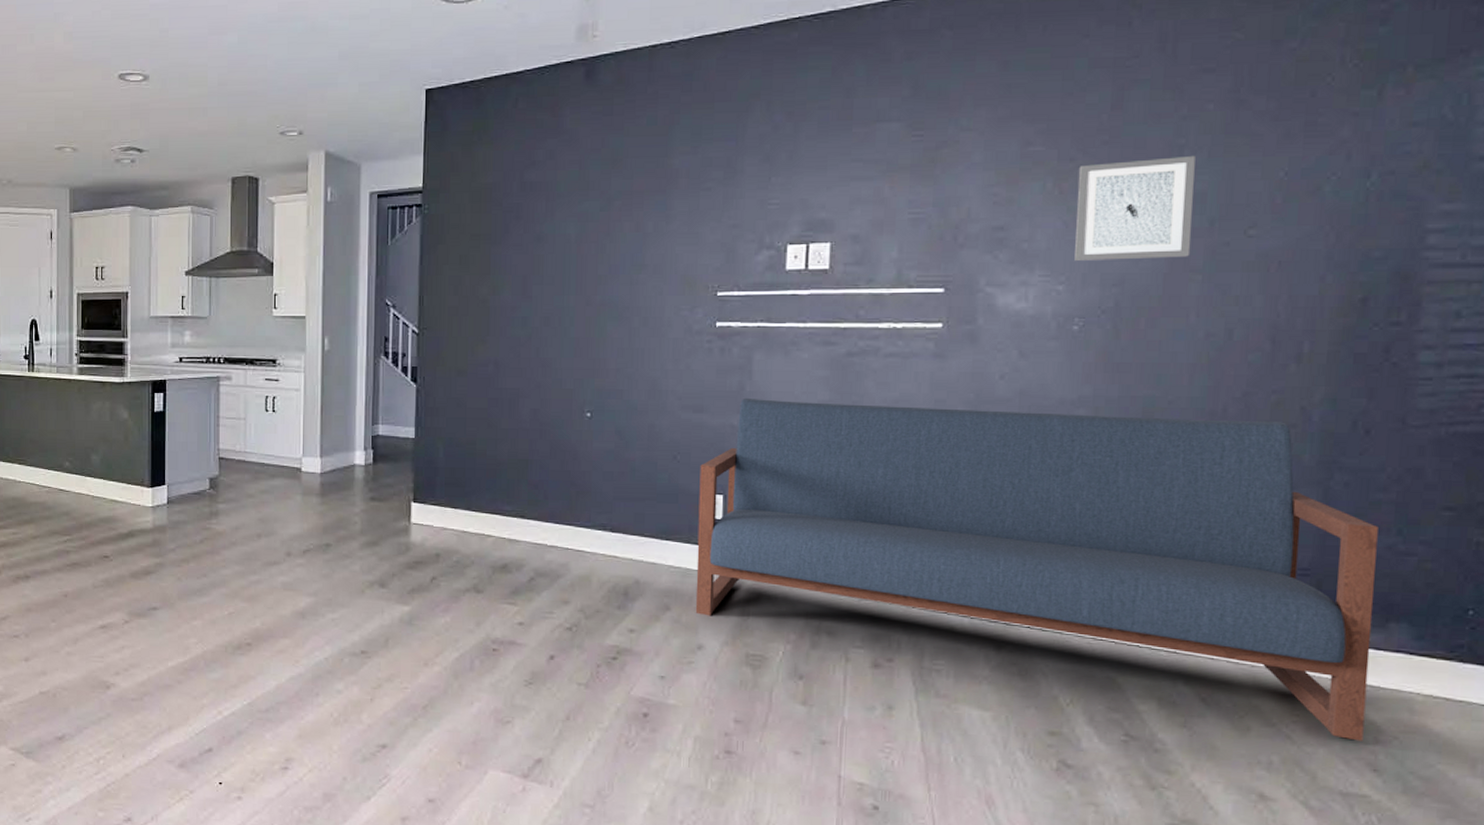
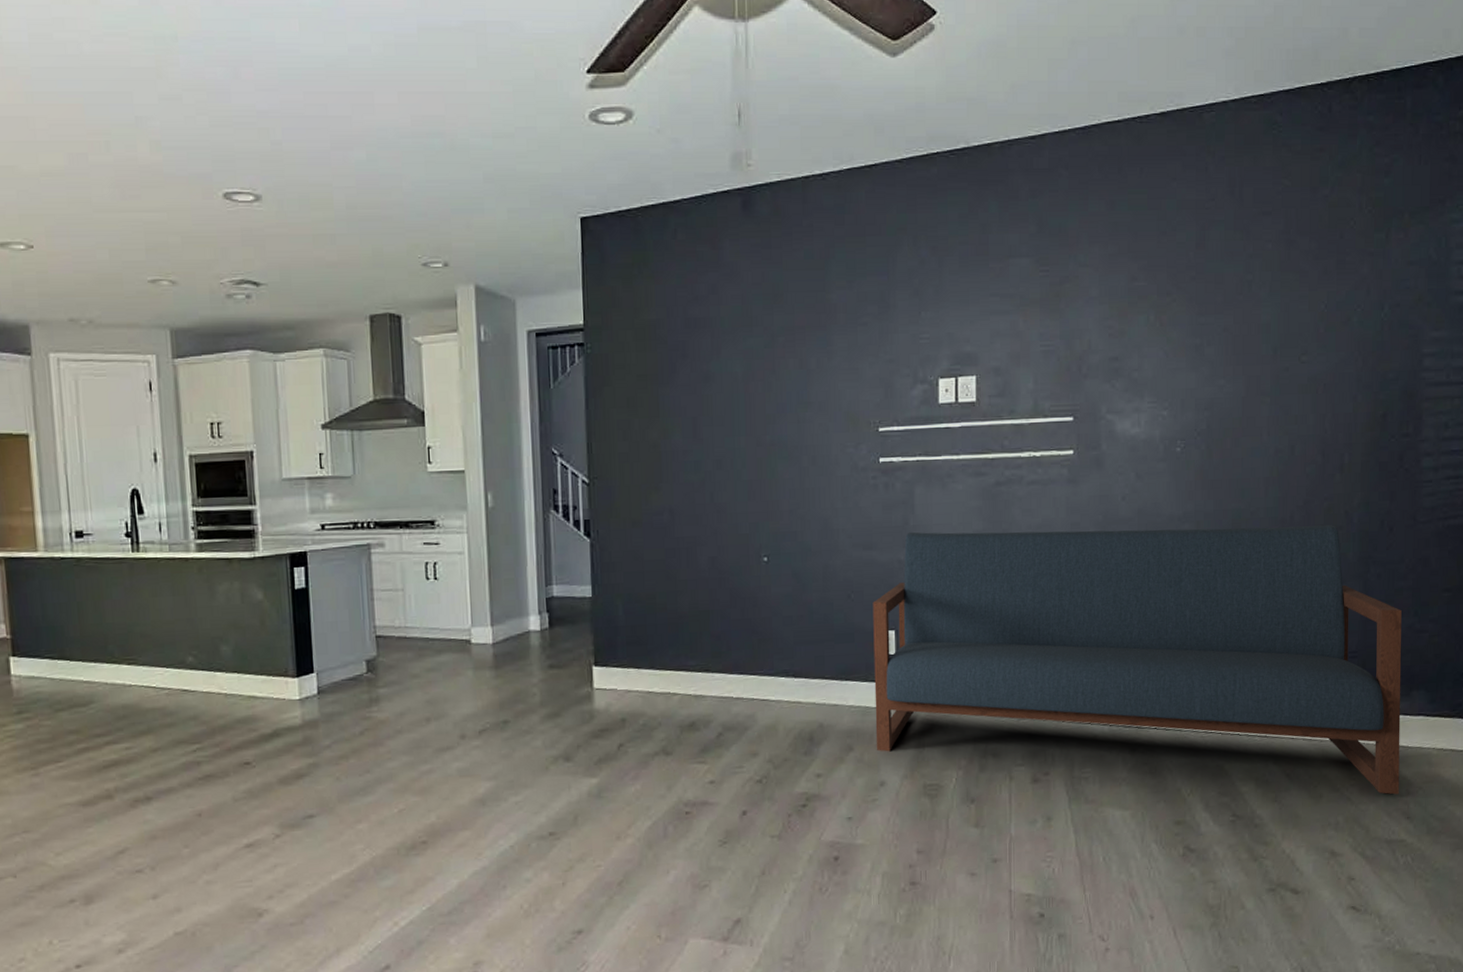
wall art: present [1074,155,1195,262] -> none [1174,290,1261,389]

